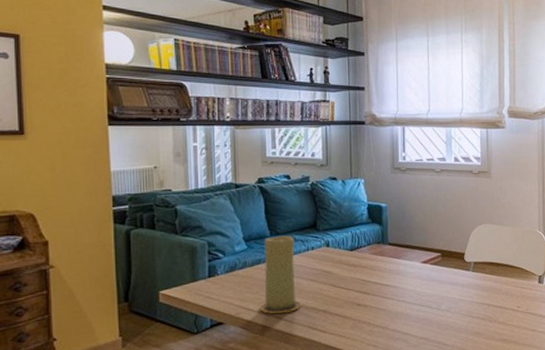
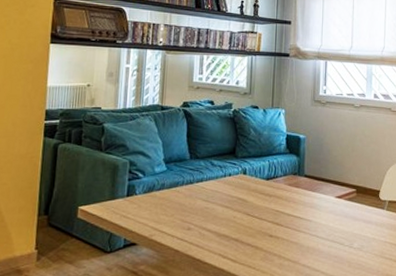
candle: present [260,235,302,314] -> none [173,159,214,238]

